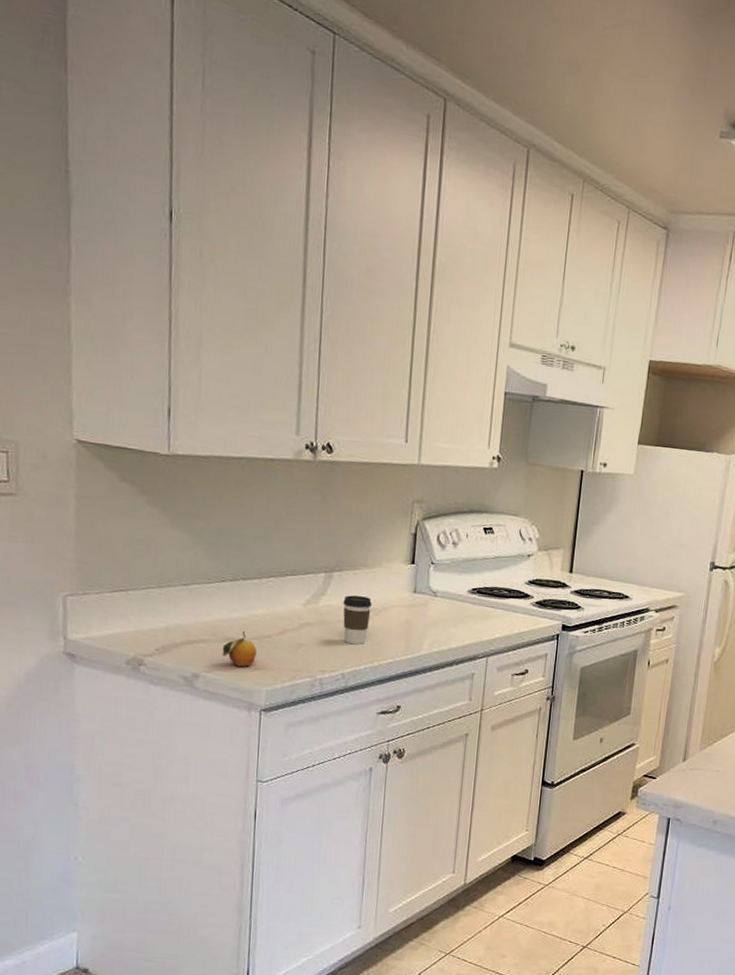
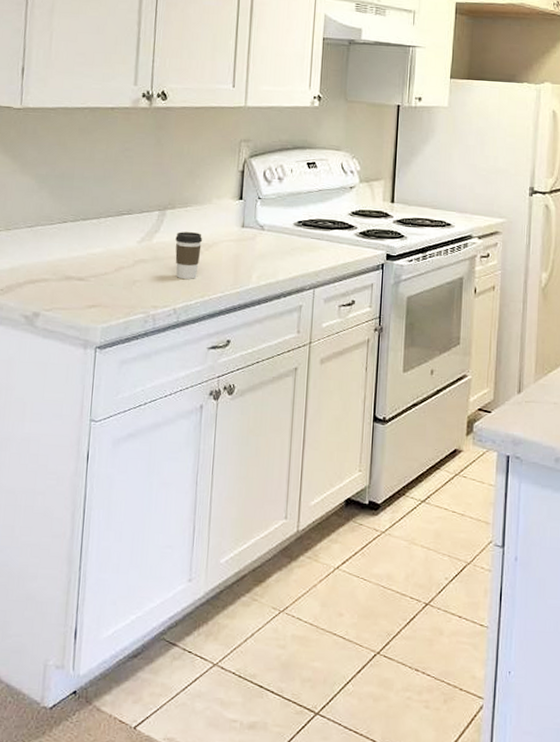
fruit: present [222,631,257,667] -> none [61,269,94,305]

